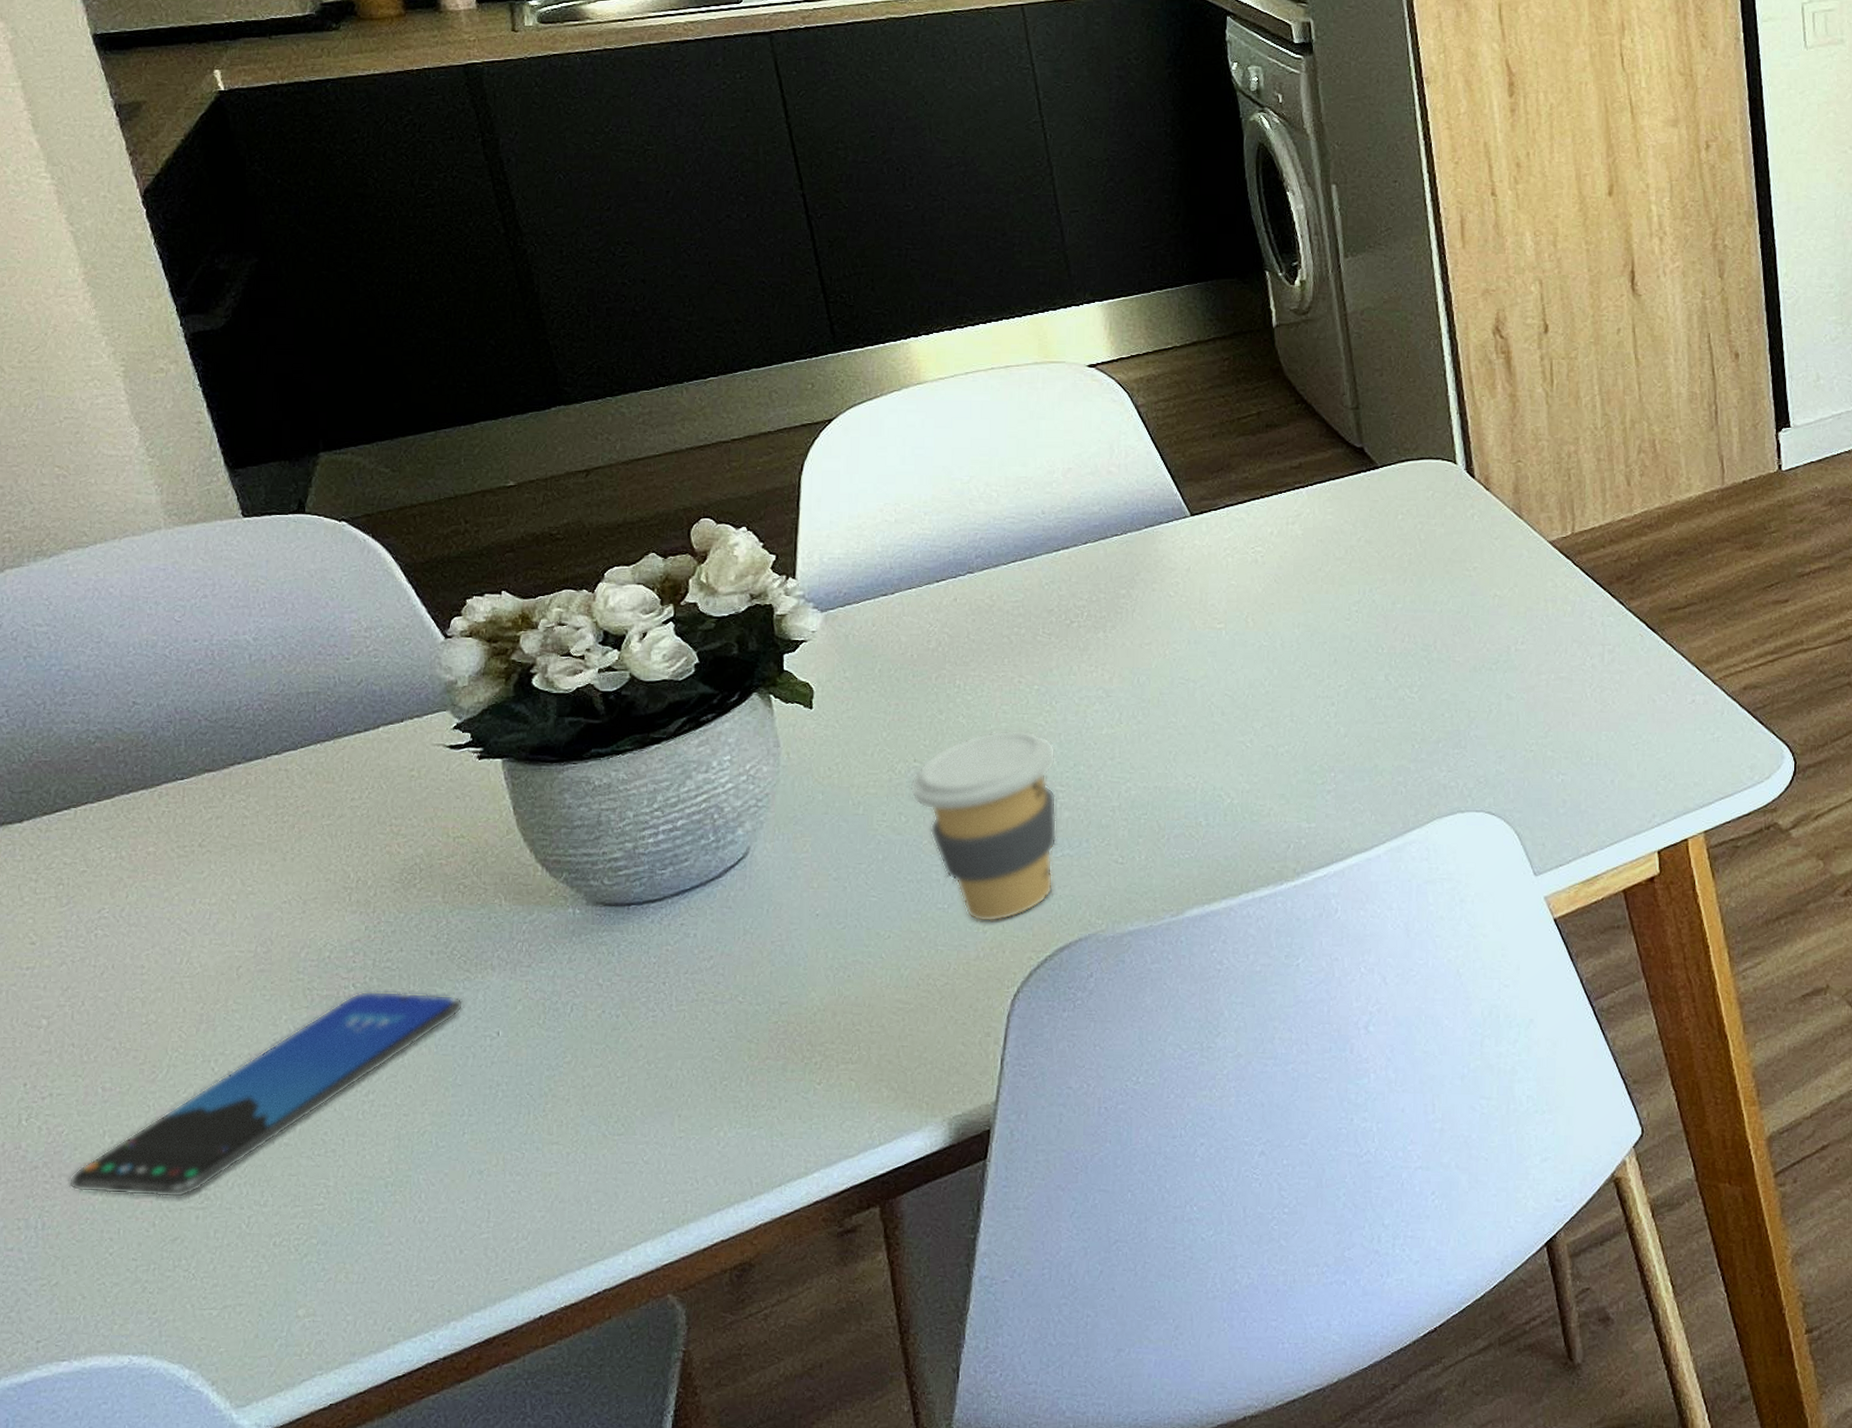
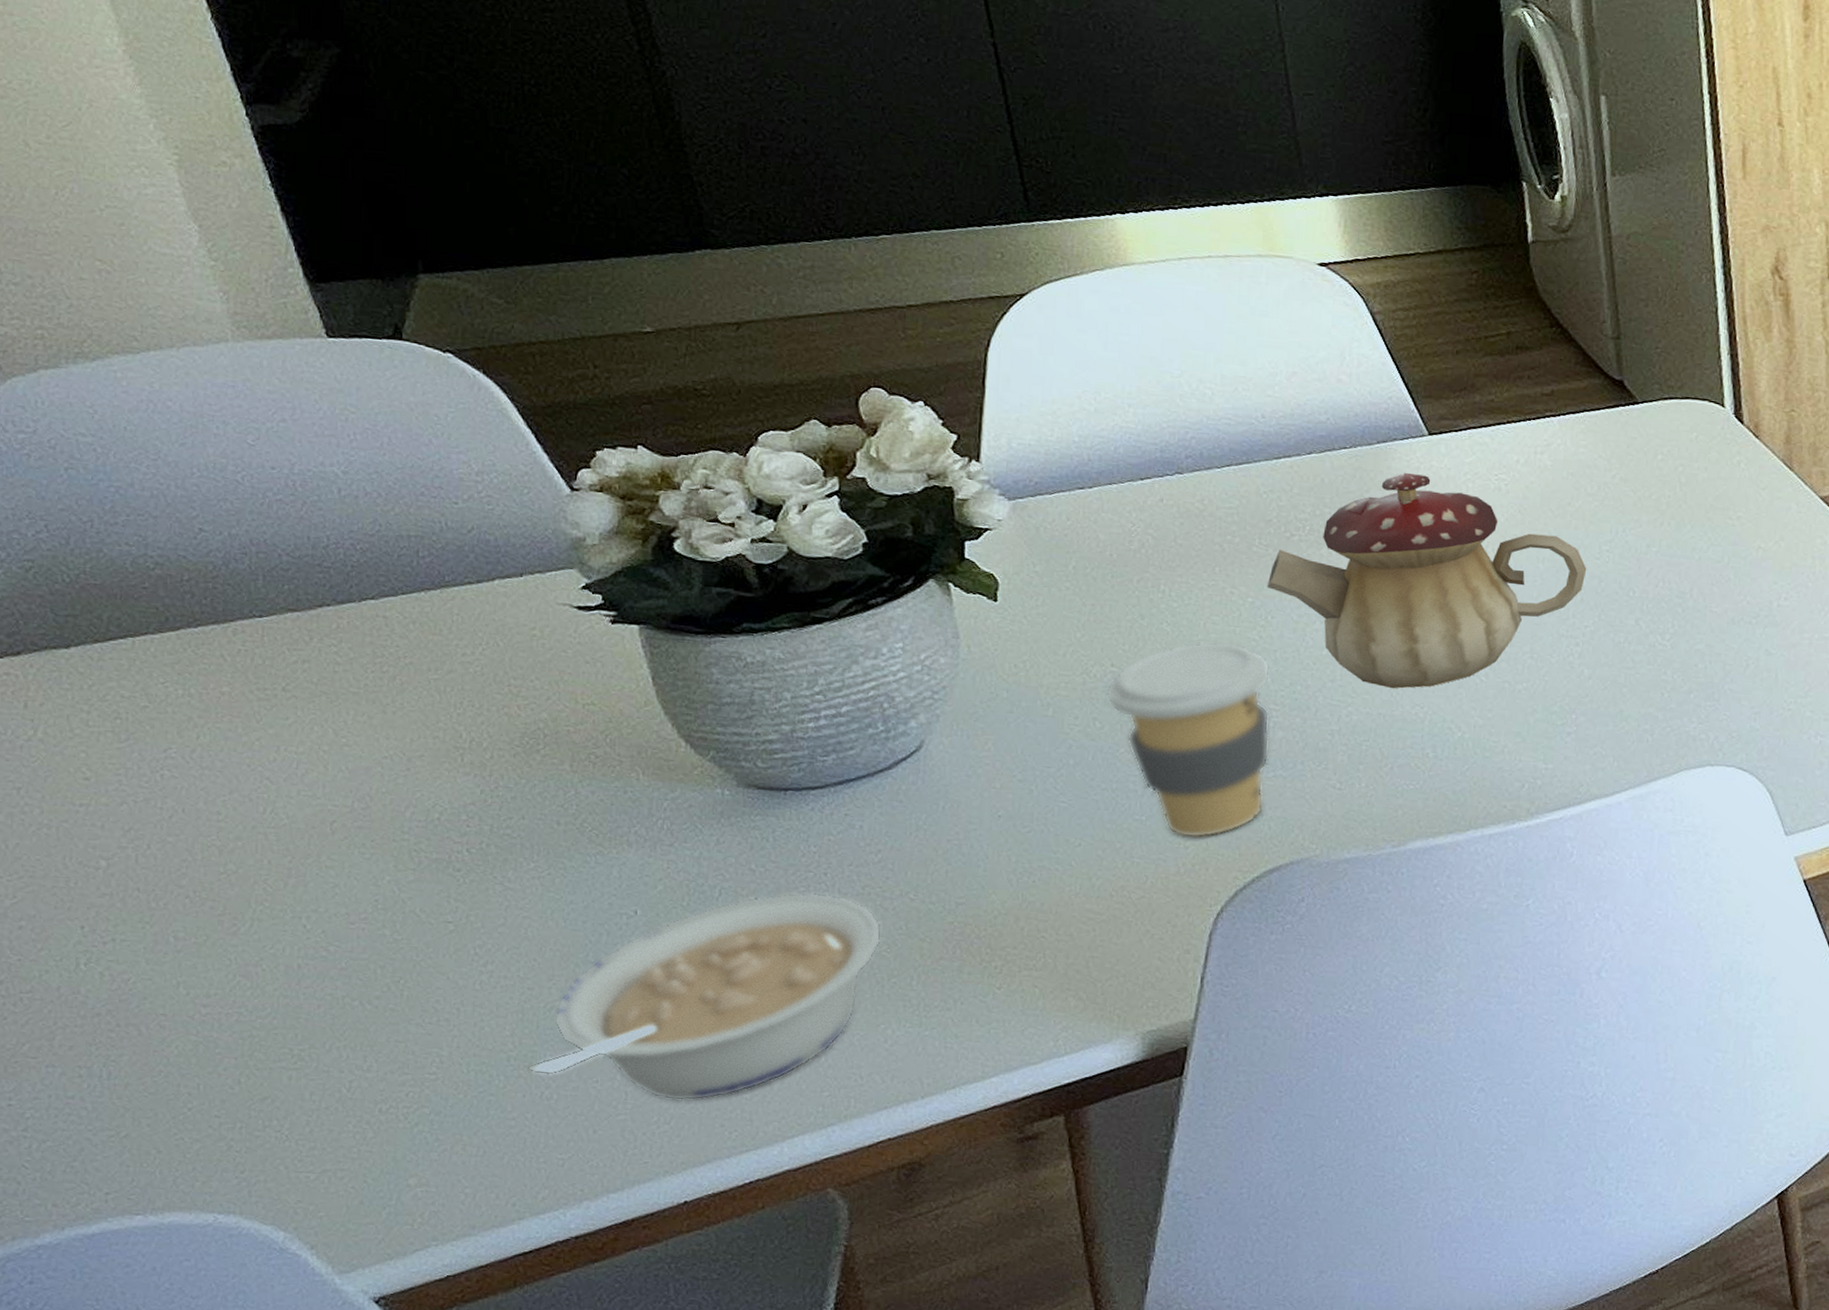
smartphone: present [68,991,464,1198] -> none [137,857,596,1057]
legume: none [403,1002,714,1216] -> present [528,893,882,1101]
teapot: none [1050,553,1339,762] -> present [1267,472,1587,689]

